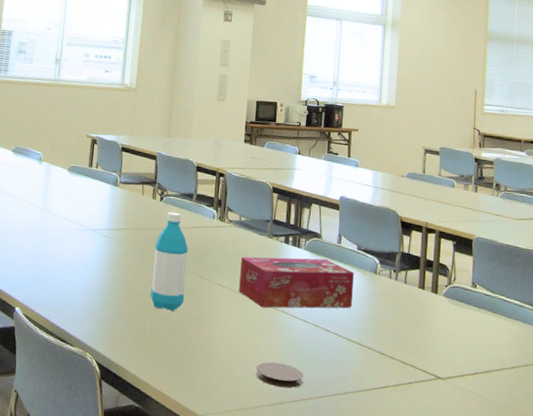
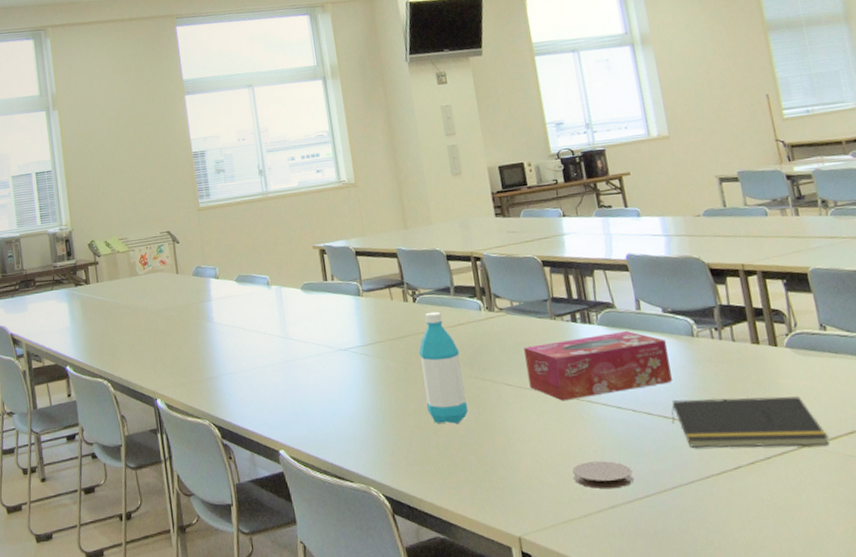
notepad: none [344,323,458,381] -> present [671,396,830,448]

